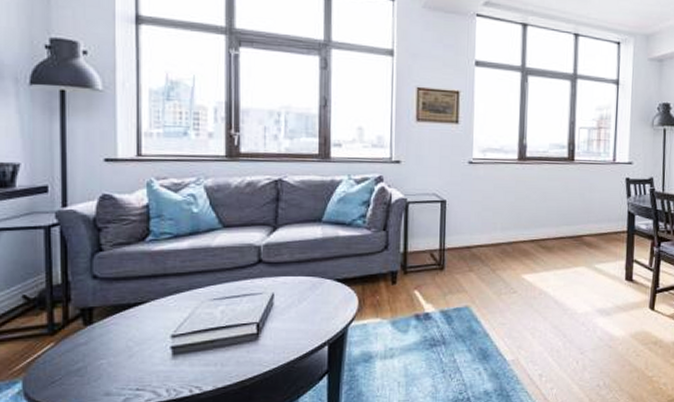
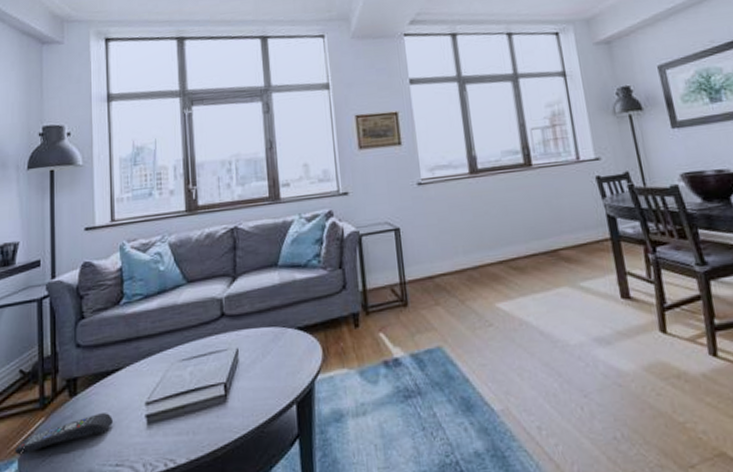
remote control: none [19,342,134,376] -> present [15,413,113,455]

